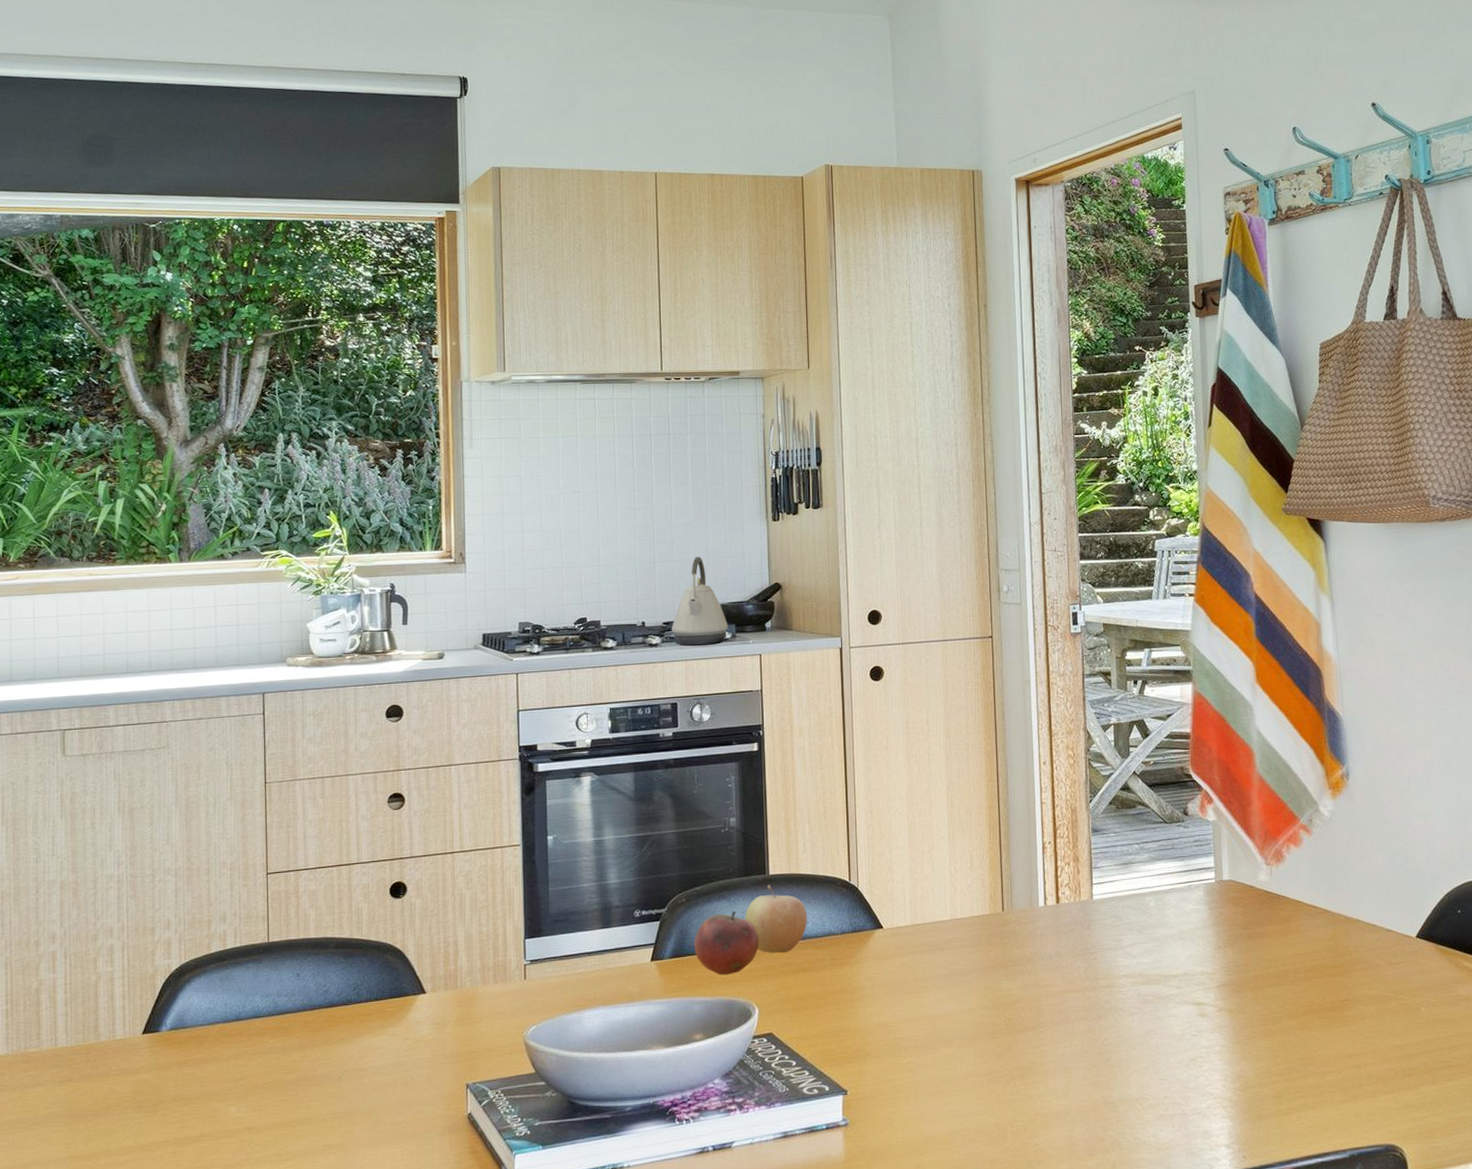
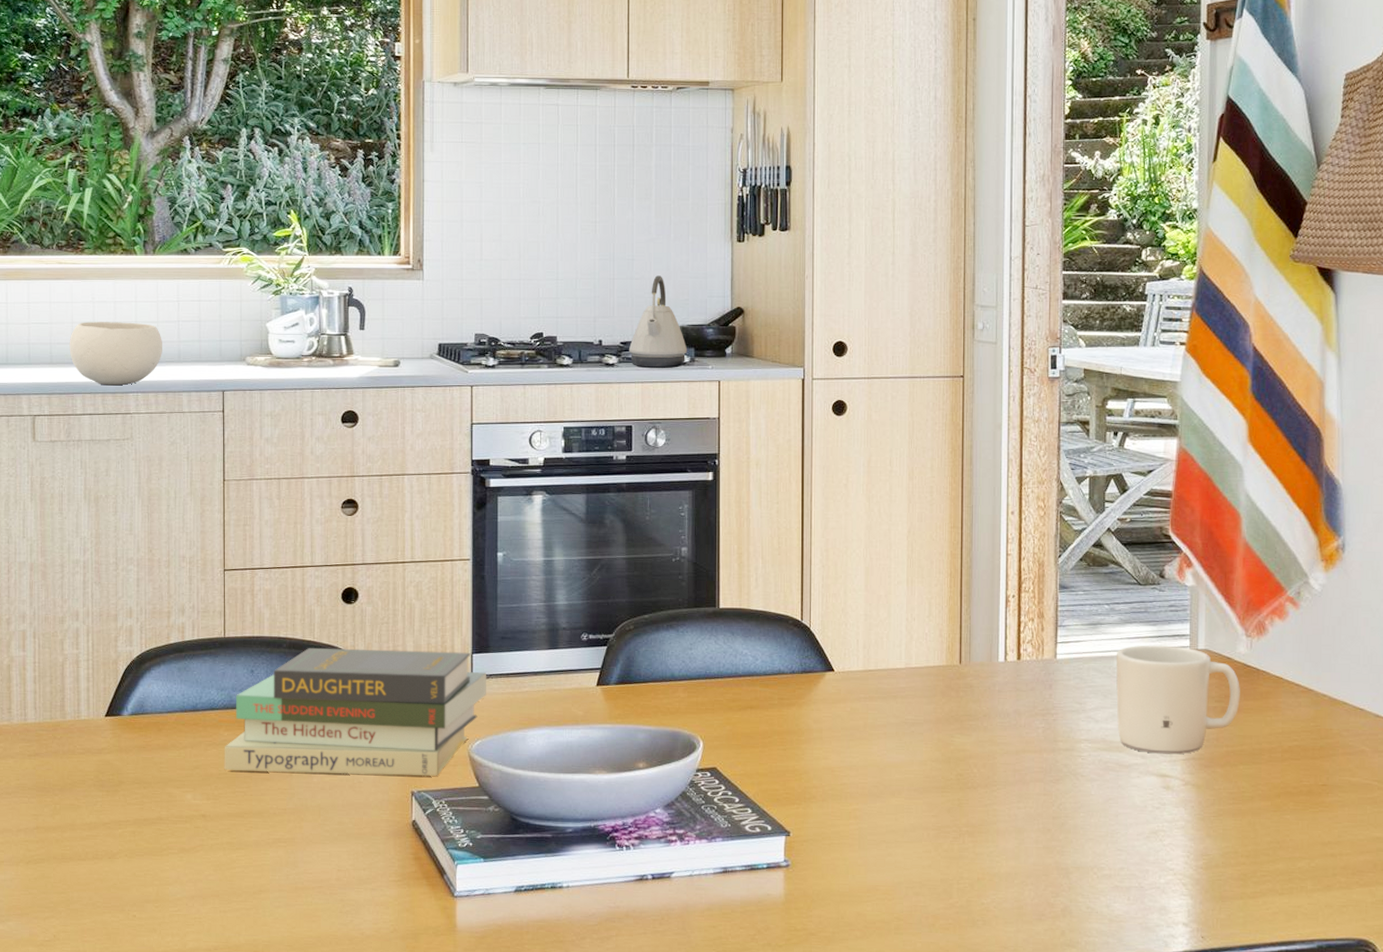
bowl: none [101,630,199,695] -> present [69,322,162,386]
books: none [269,938,540,1080] -> present [224,647,486,776]
fruit: present [694,910,759,975] -> none [641,641,707,706]
fruit: present [745,885,808,954] -> none [693,618,757,689]
mug: none [1148,878,1264,984] -> present [1116,645,1240,755]

